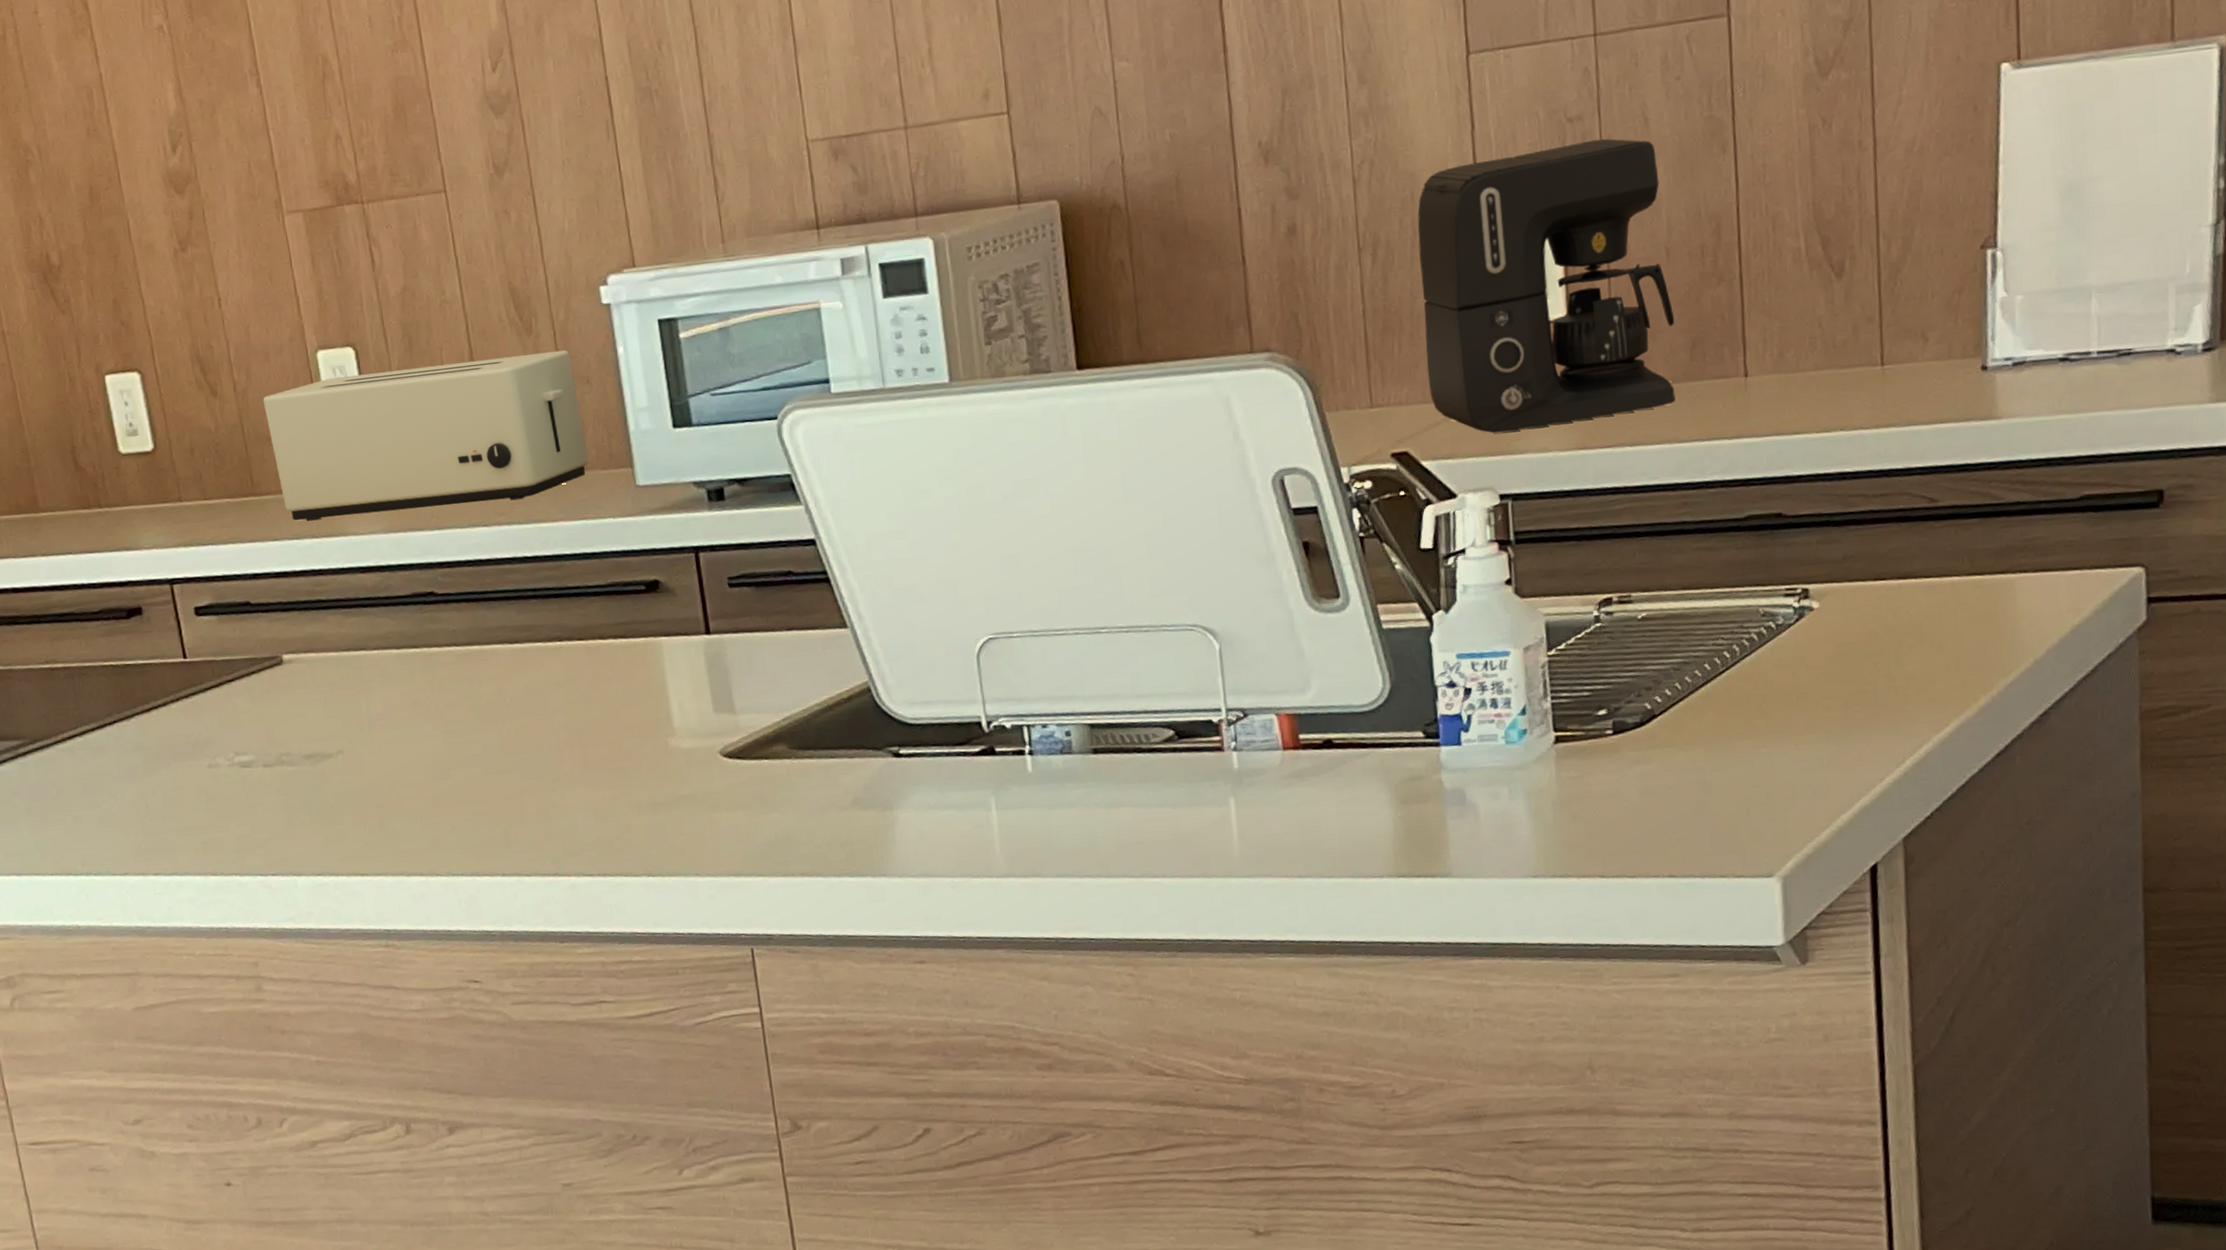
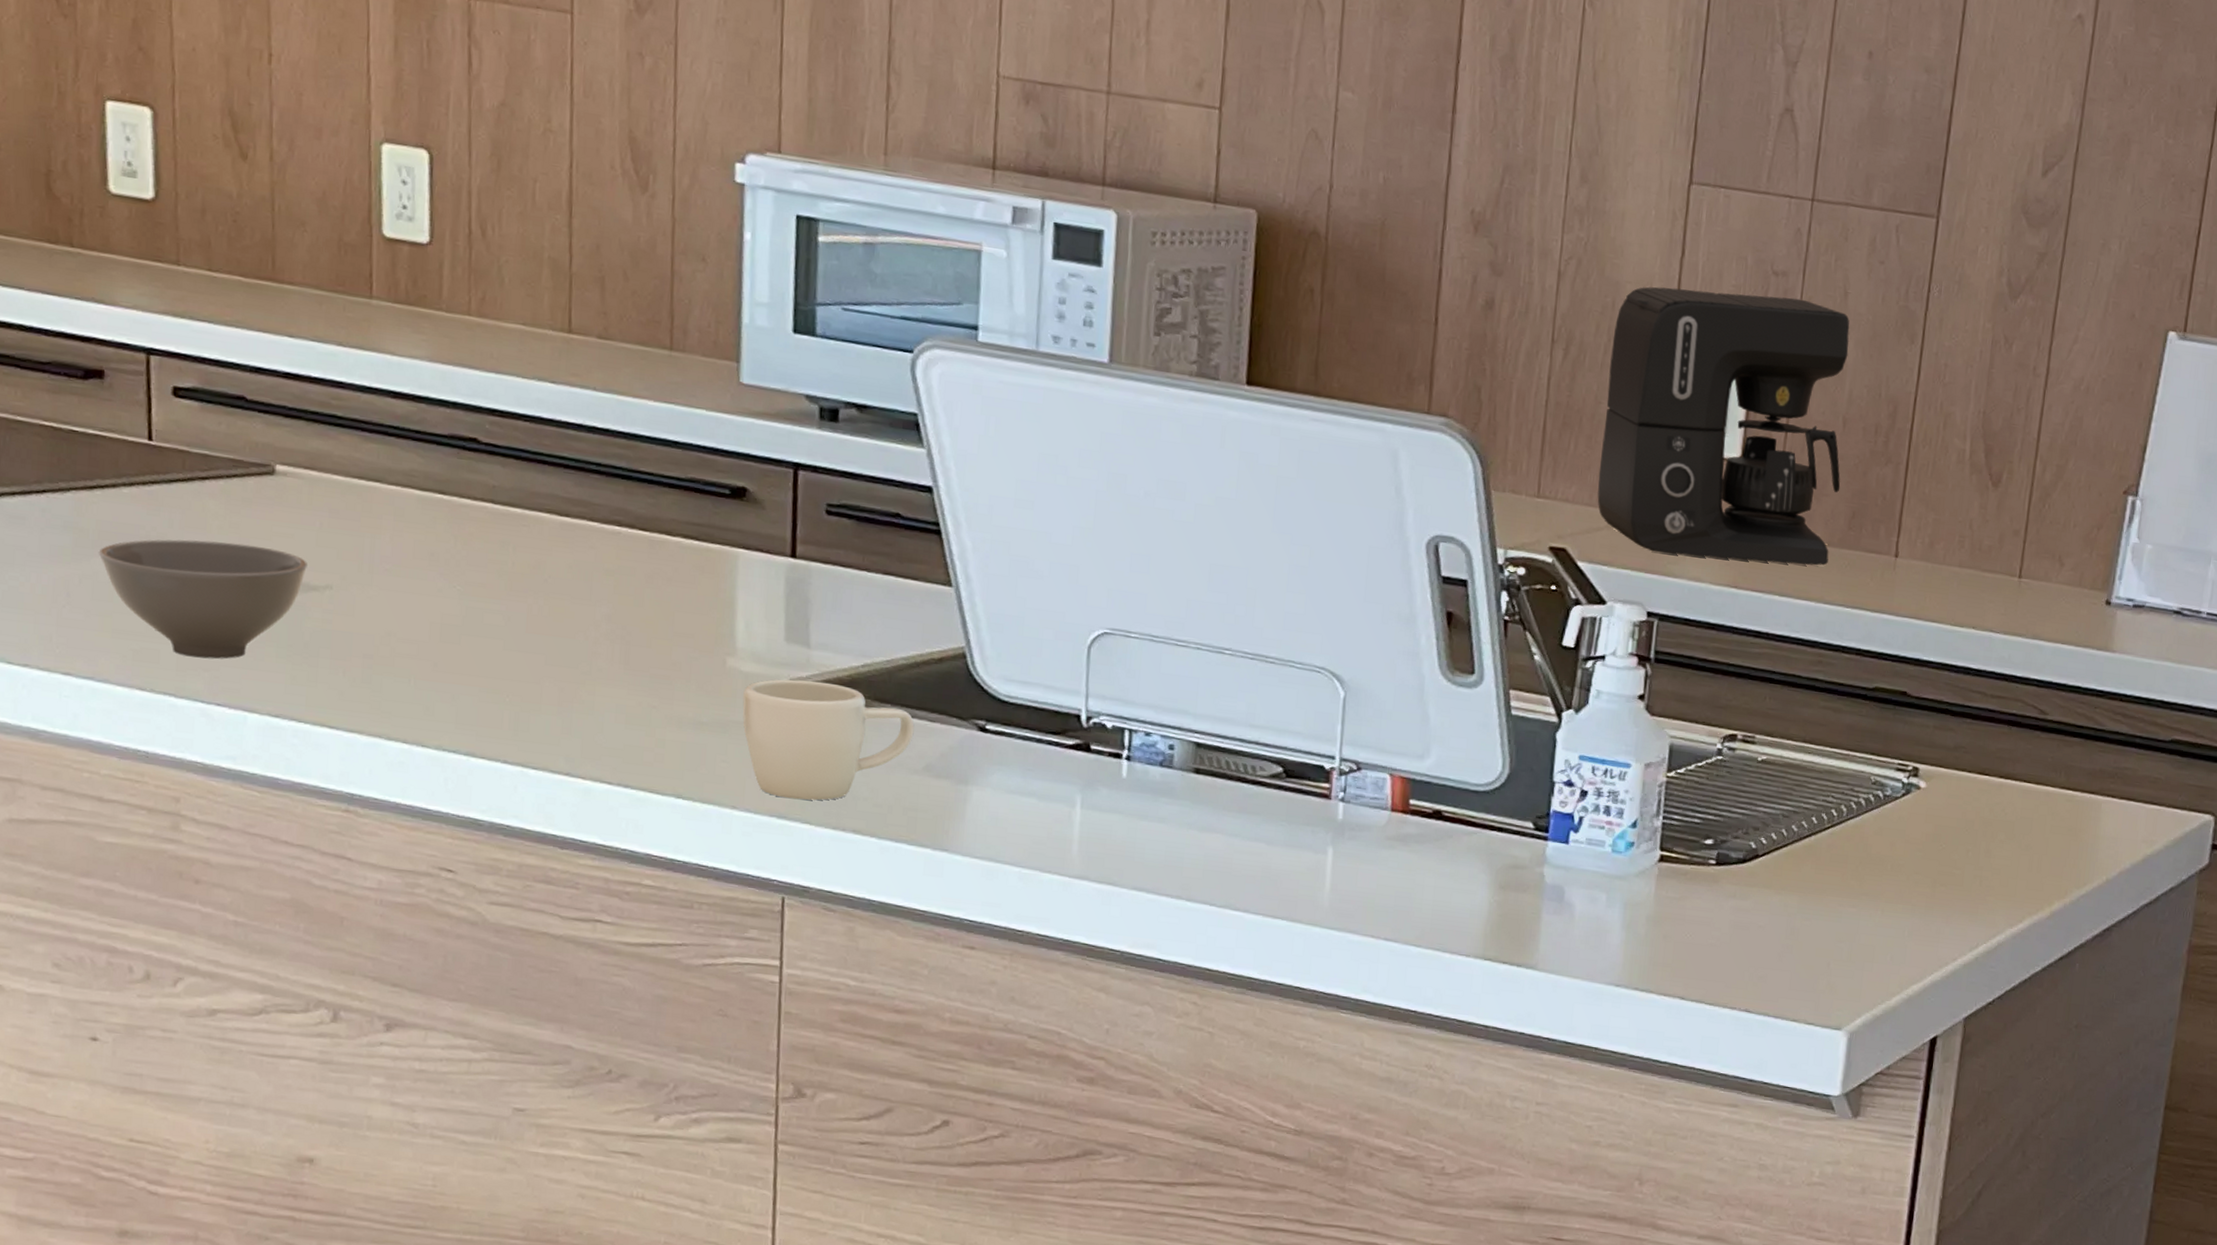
bowl: none [163,729,321,839] -> present [98,539,307,660]
toaster: present [263,350,588,521] -> none [304,175,689,364]
mug: none [687,742,838,857] -> present [742,679,915,801]

